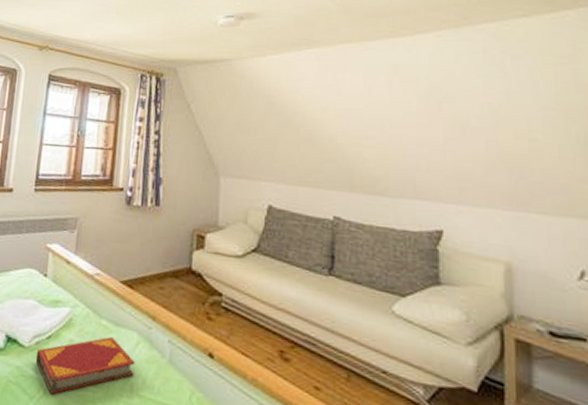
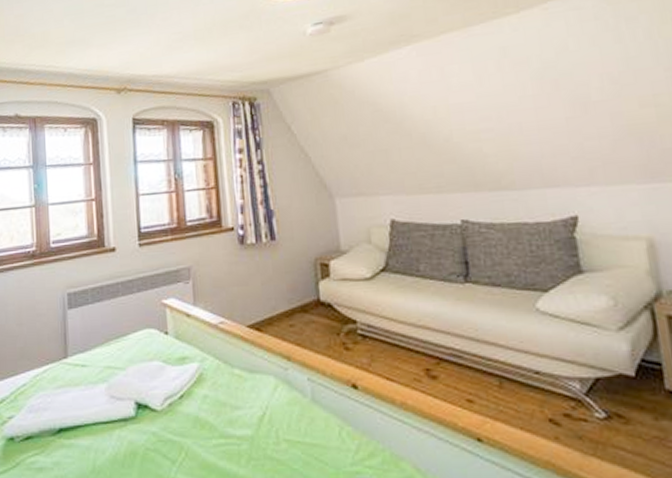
hardback book: present [35,337,135,395] -> none [170,385,278,455]

